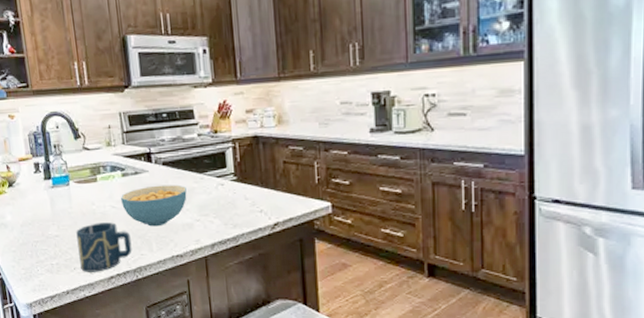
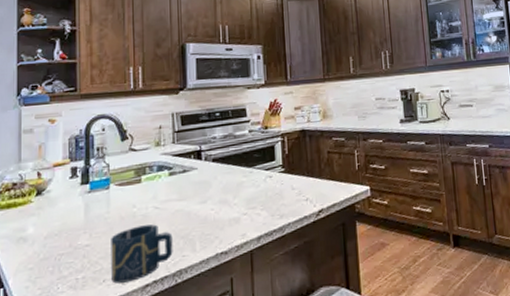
cereal bowl: present [121,184,187,227] -> none [166,180,235,225]

